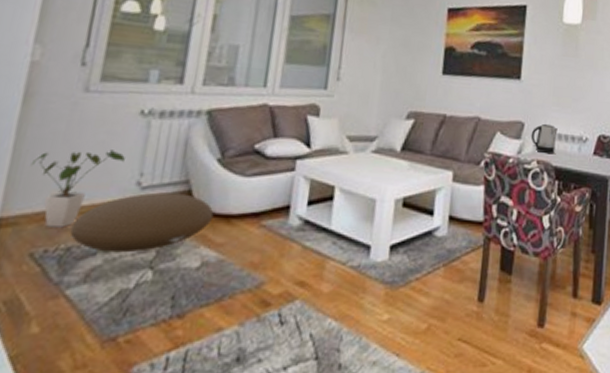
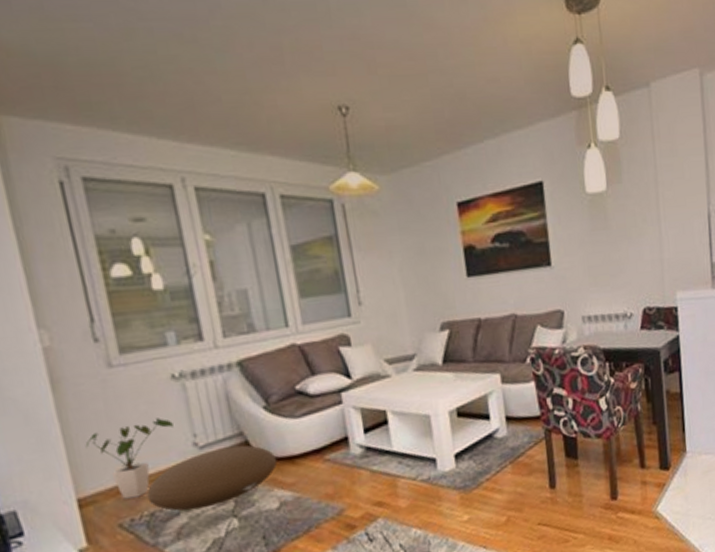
kettle: present [530,123,558,154] -> none [572,306,601,338]

